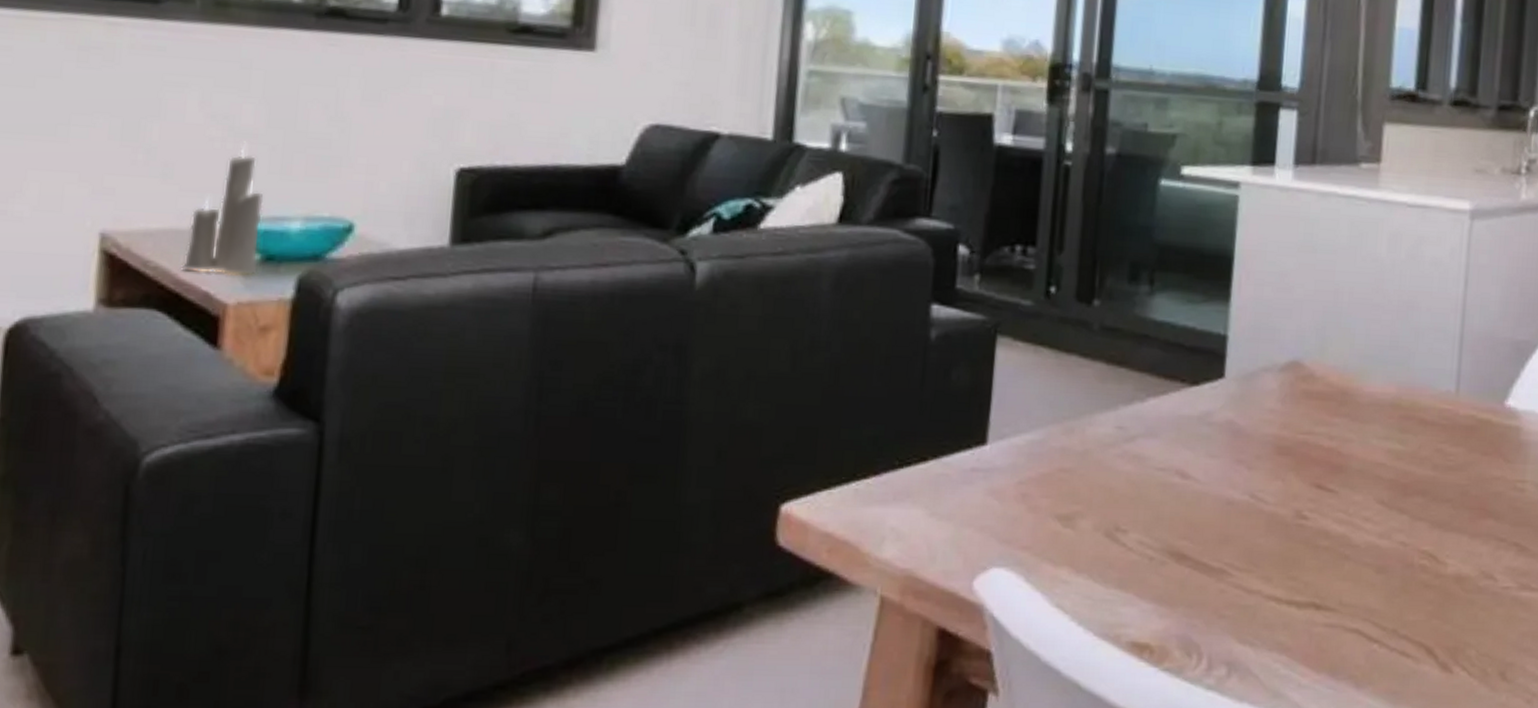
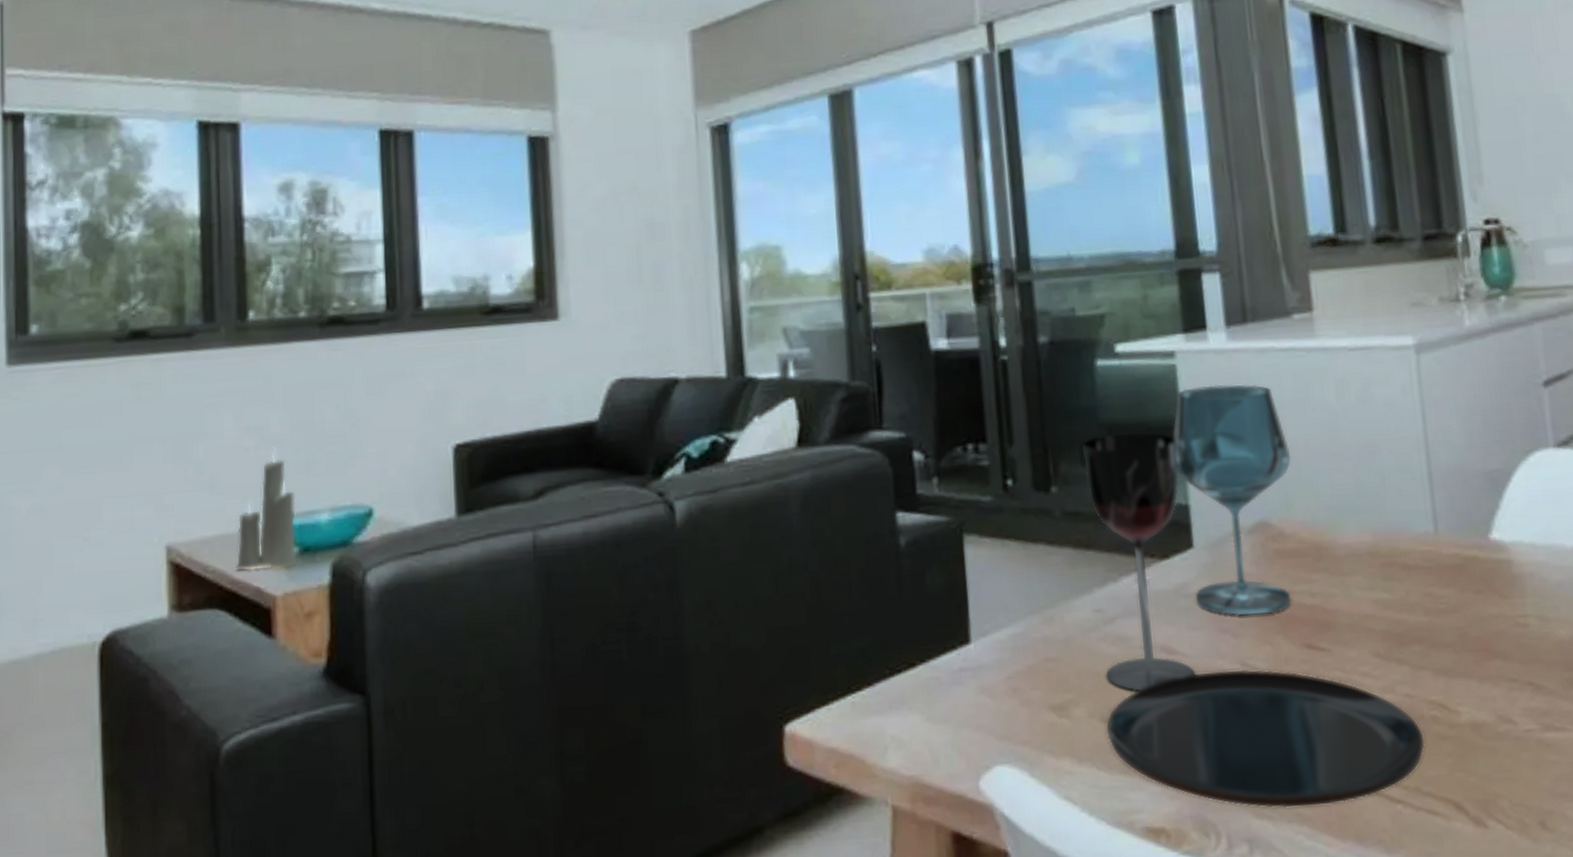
plate: none [1107,498,1410,638] -> present [1105,669,1425,808]
wineglass: none [1117,255,1226,510] -> present [1082,432,1196,691]
wine glass: none [1218,220,1335,451] -> present [1171,384,1292,615]

